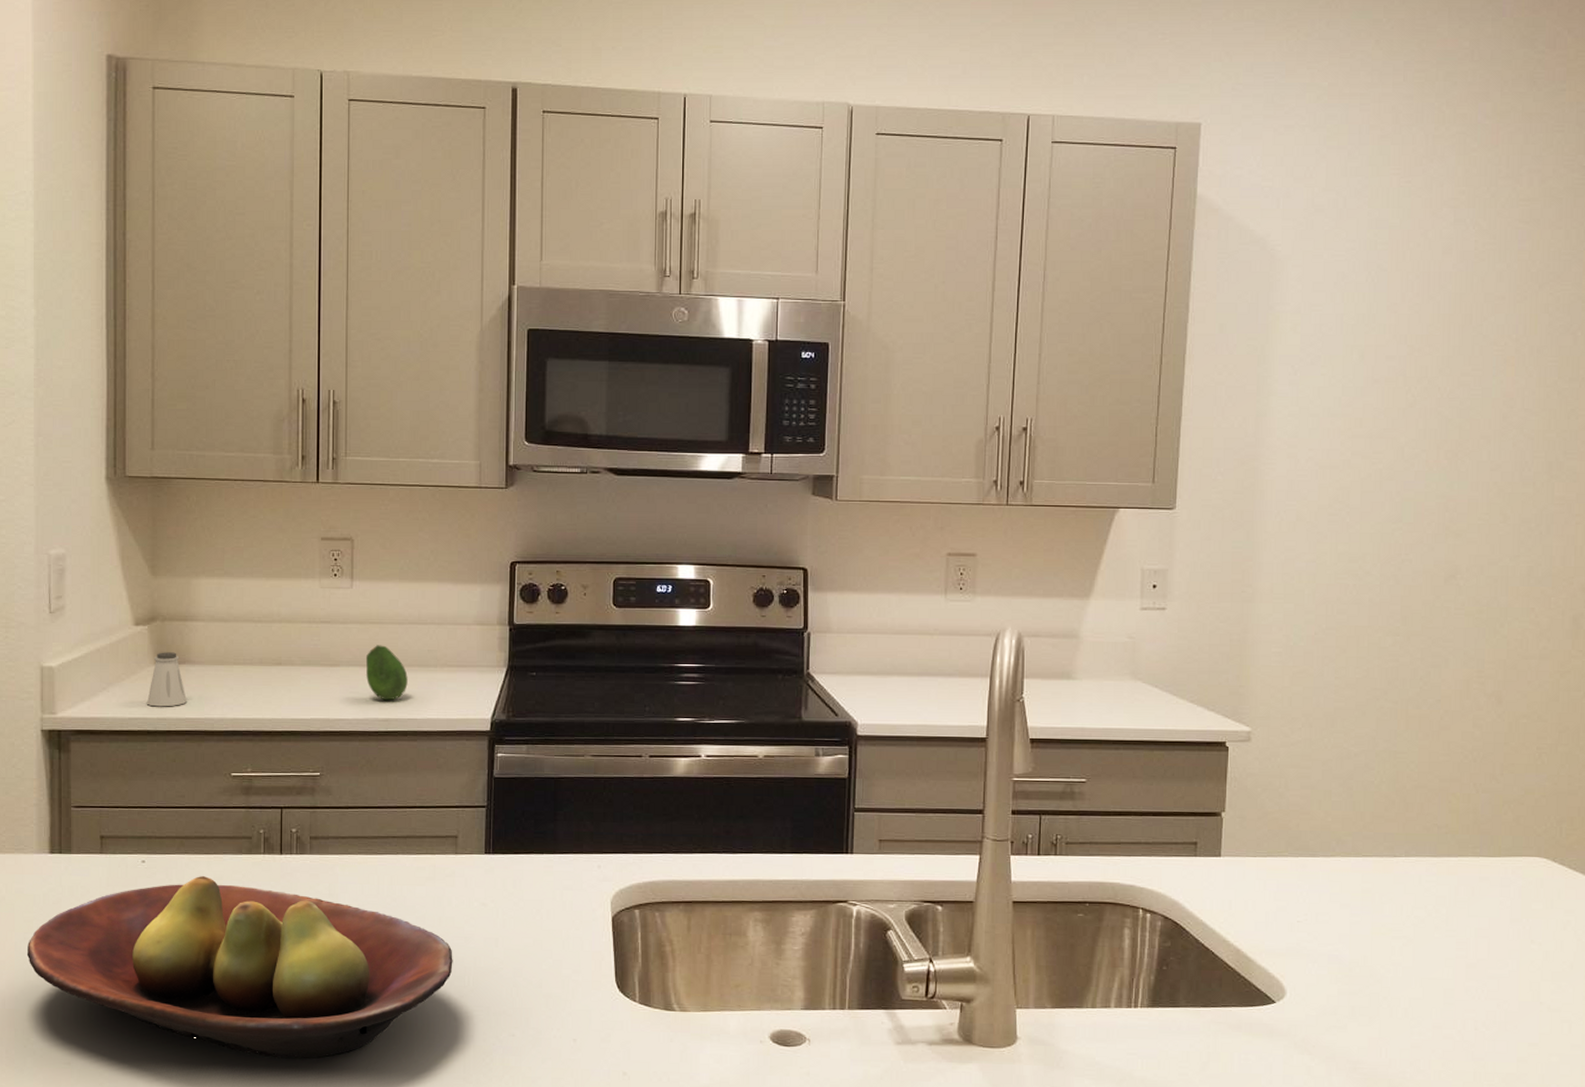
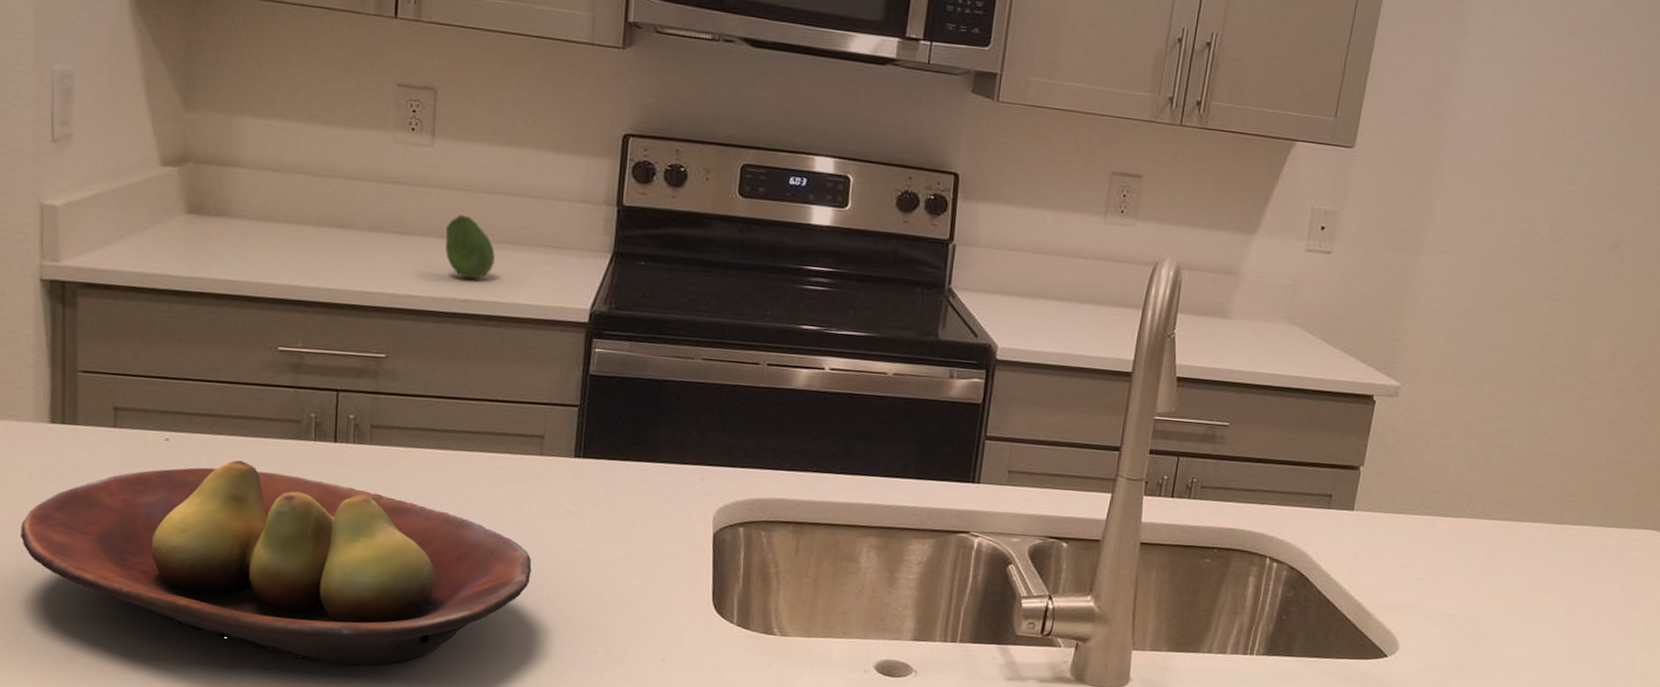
saltshaker: present [147,652,187,707] -> none [175,200,225,265]

